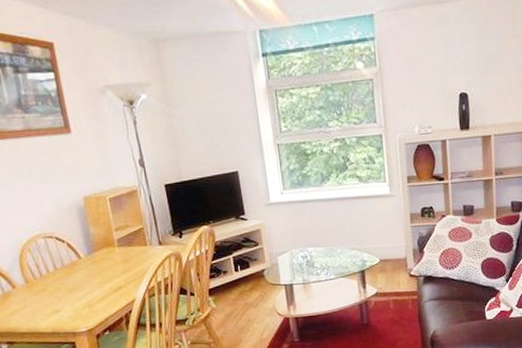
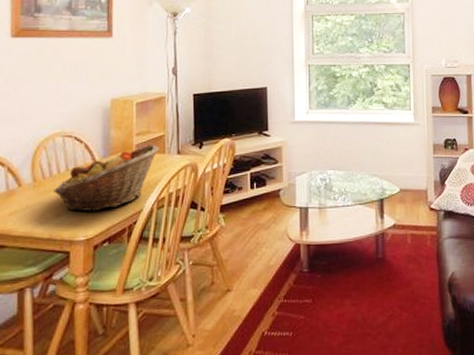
fruit basket: none [46,238,141,306] -> present [52,145,159,211]

